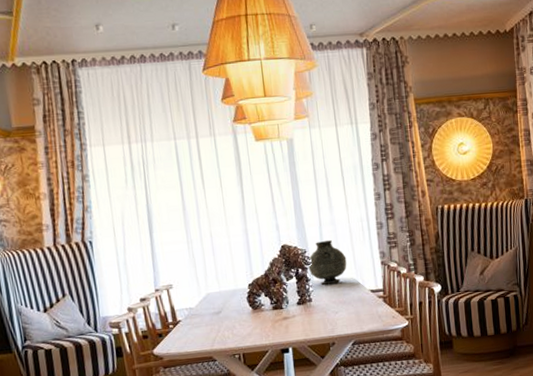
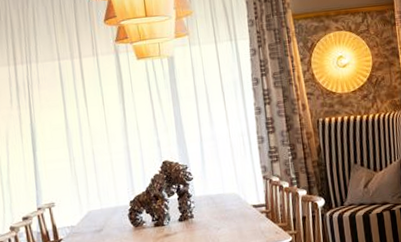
vase: present [307,240,347,285] -> none [188,156,229,201]

